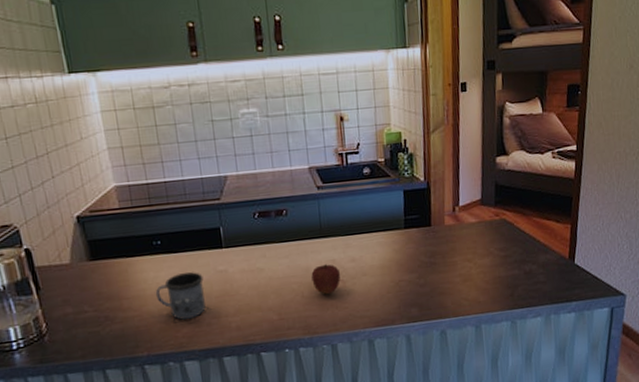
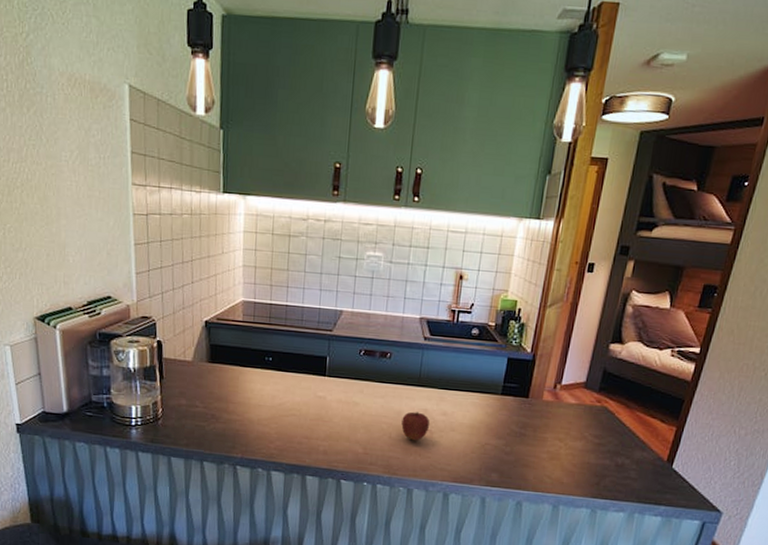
mug: present [155,272,206,320] -> none [258,391,303,434]

